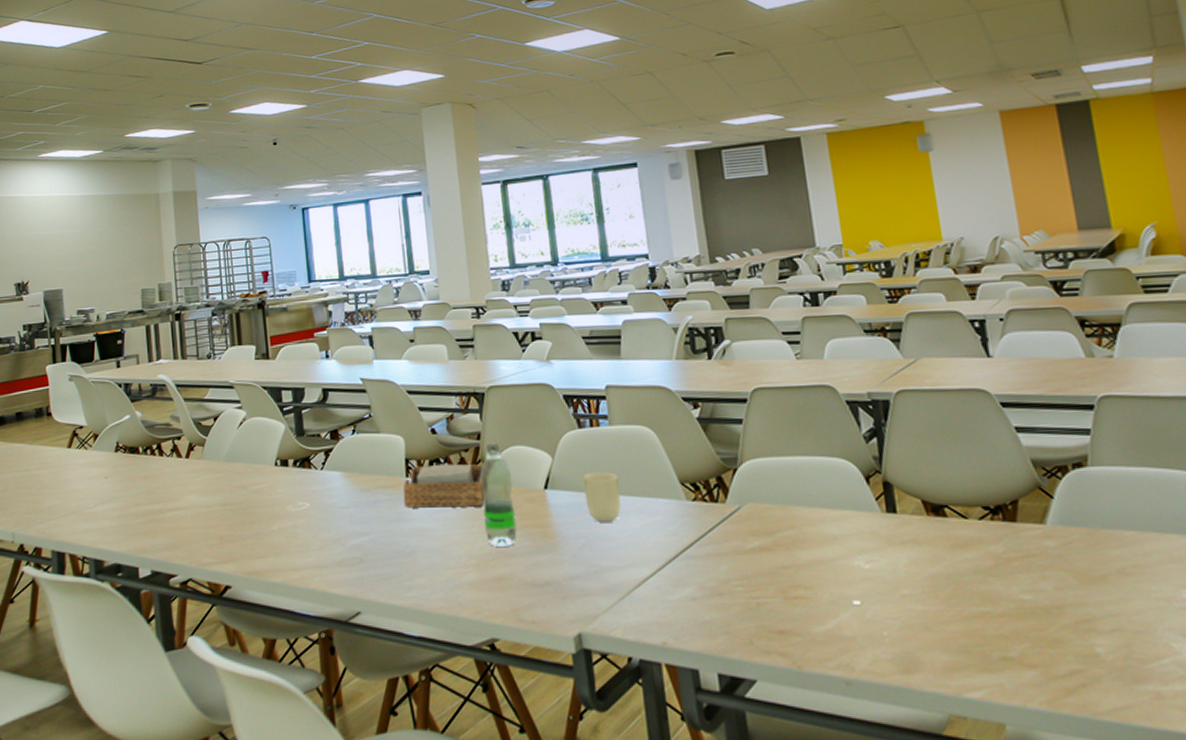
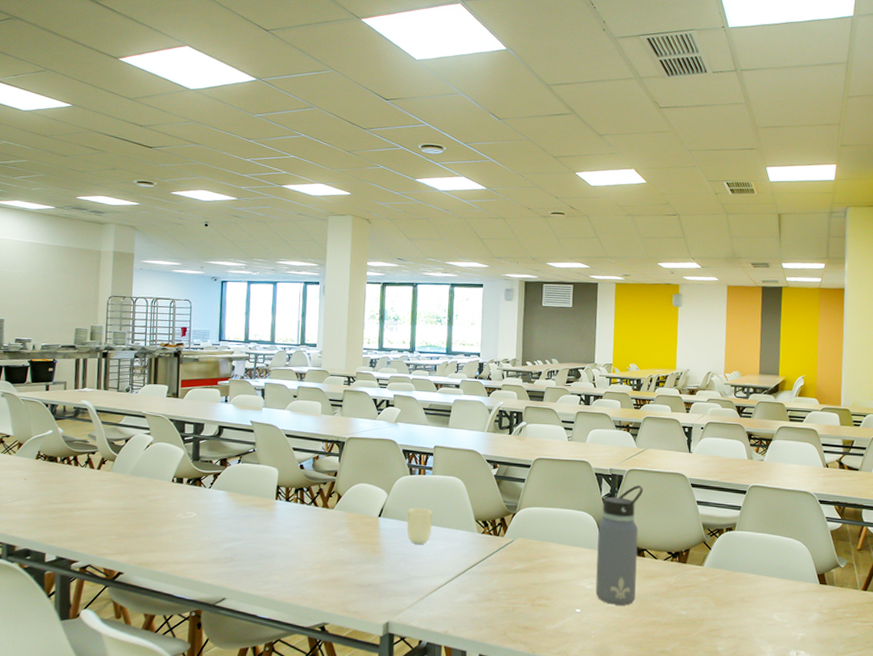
napkin holder: present [403,463,485,508] -> none [271,492,335,526]
bottle: present [480,444,517,547] -> none [330,480,356,557]
water bottle: none [865,412,944,591] -> present [595,485,644,606]

